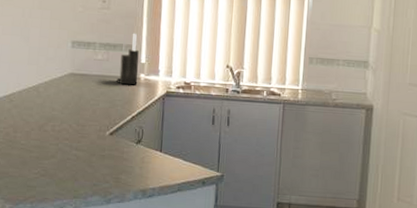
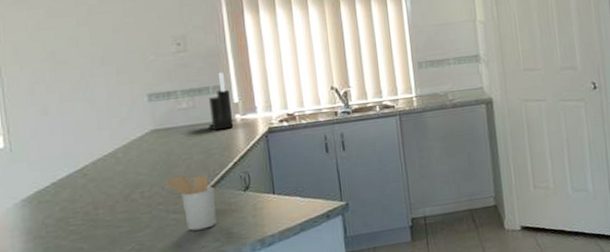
utensil holder: none [72,118,112,170] -> present [164,175,216,231]

